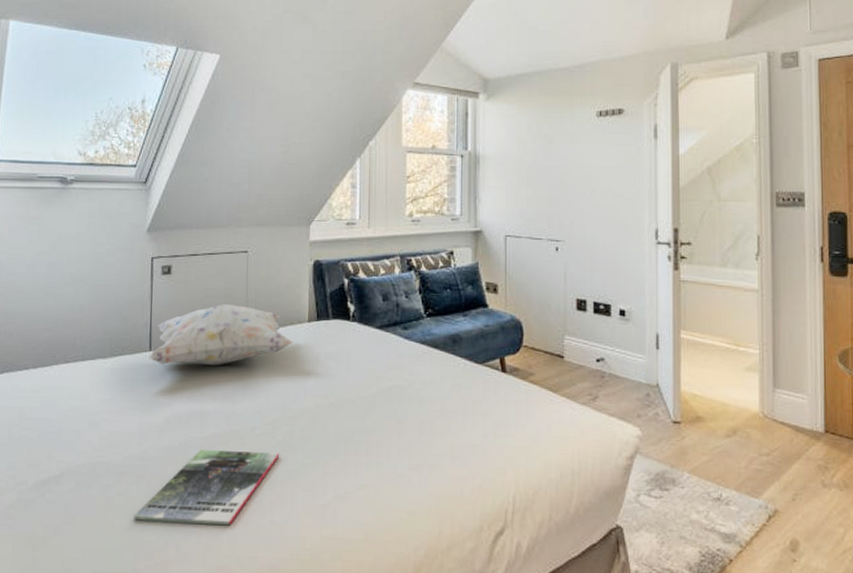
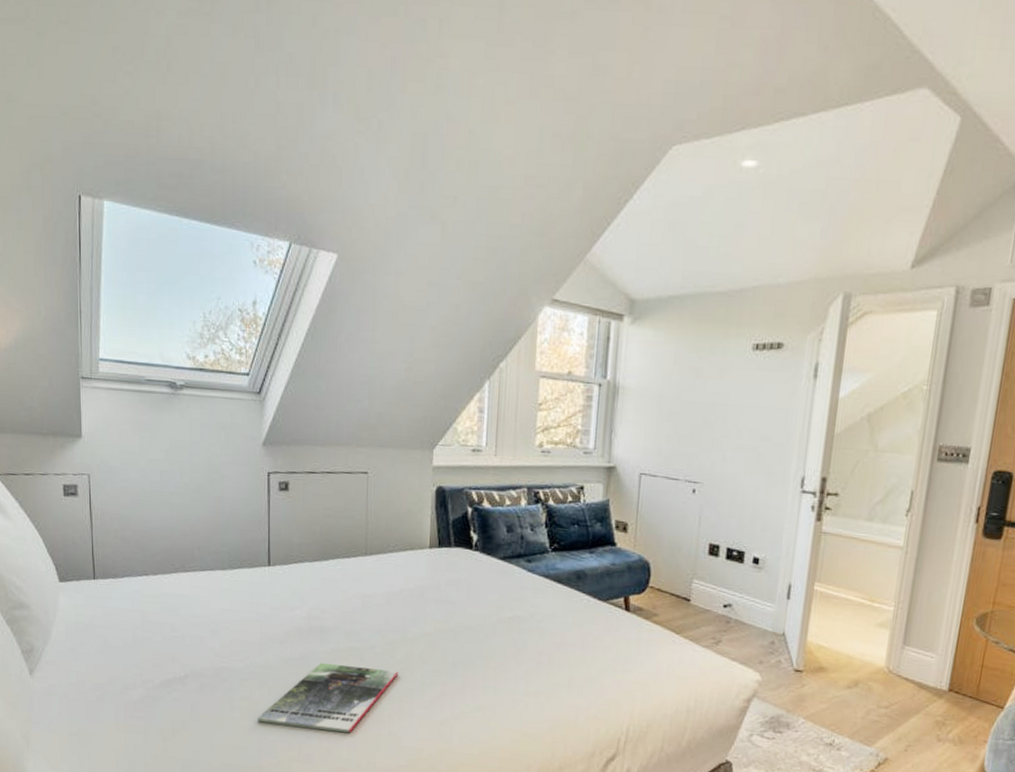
decorative pillow: present [148,303,293,366] -> none [267,524,414,585]

